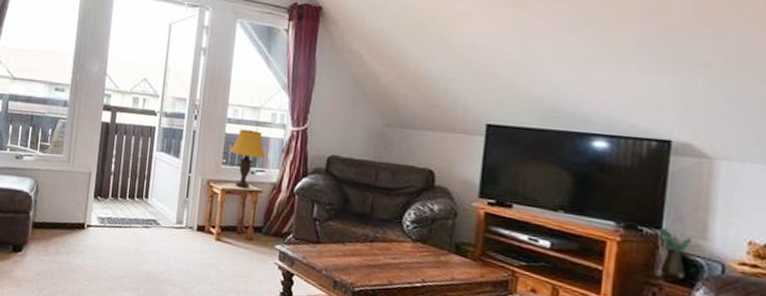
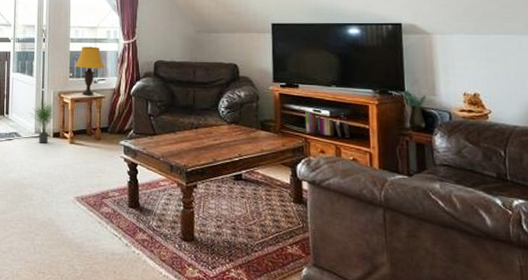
potted plant: none [172,185,201,237] -> present [29,98,55,143]
books: none [514,238,576,280] -> present [304,111,351,139]

